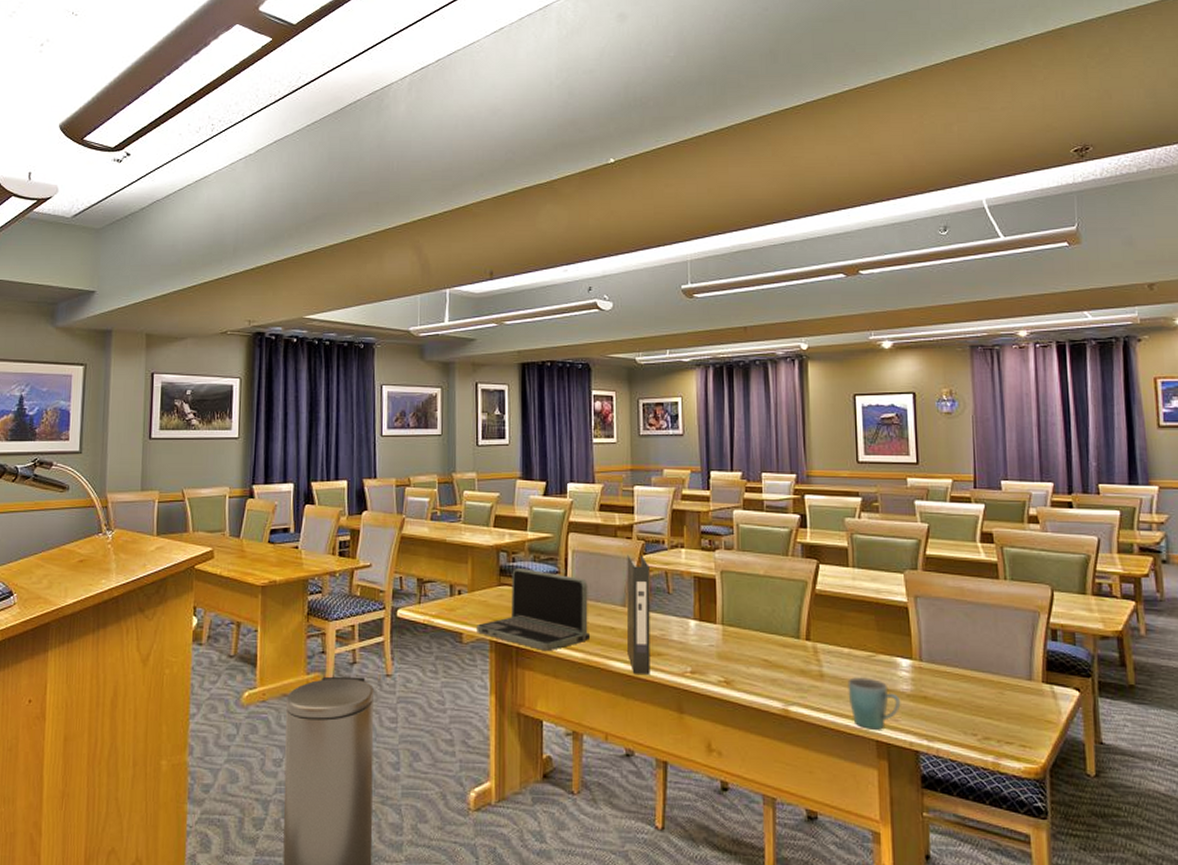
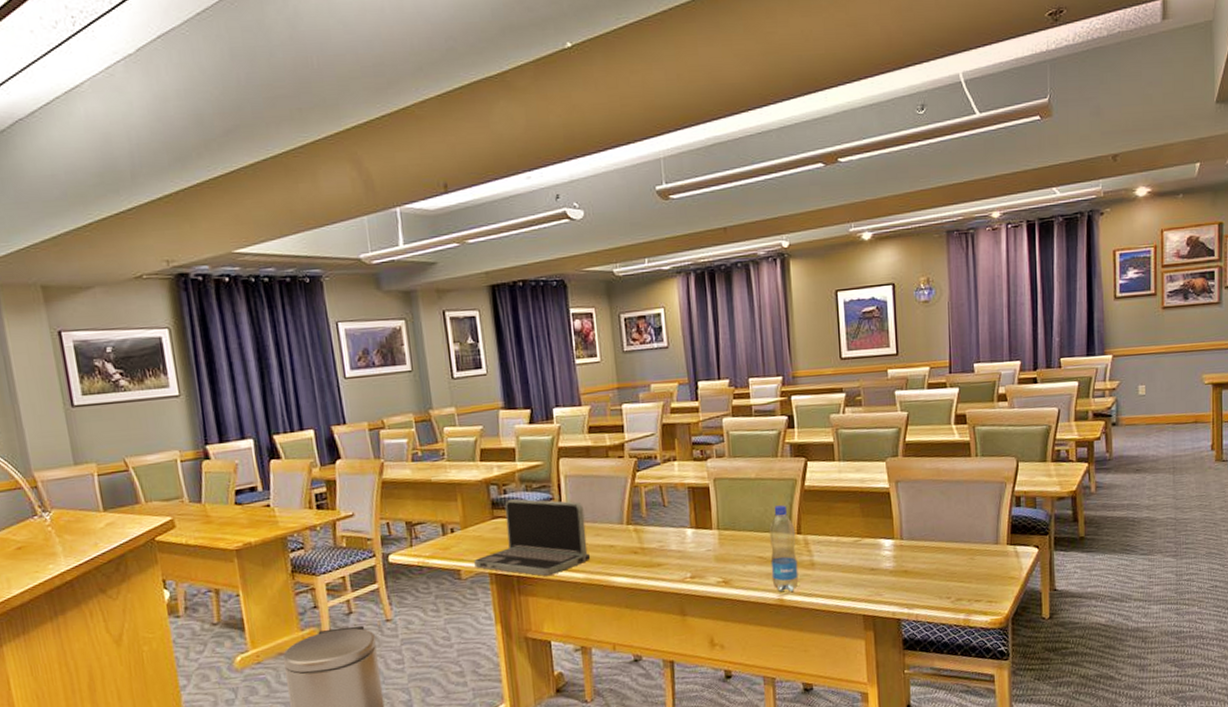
binder: present [627,554,650,674] -> none [620,472,652,586]
bottle: none [775,607,806,703] -> present [768,505,799,593]
mug: present [848,677,901,730] -> none [836,560,885,606]

